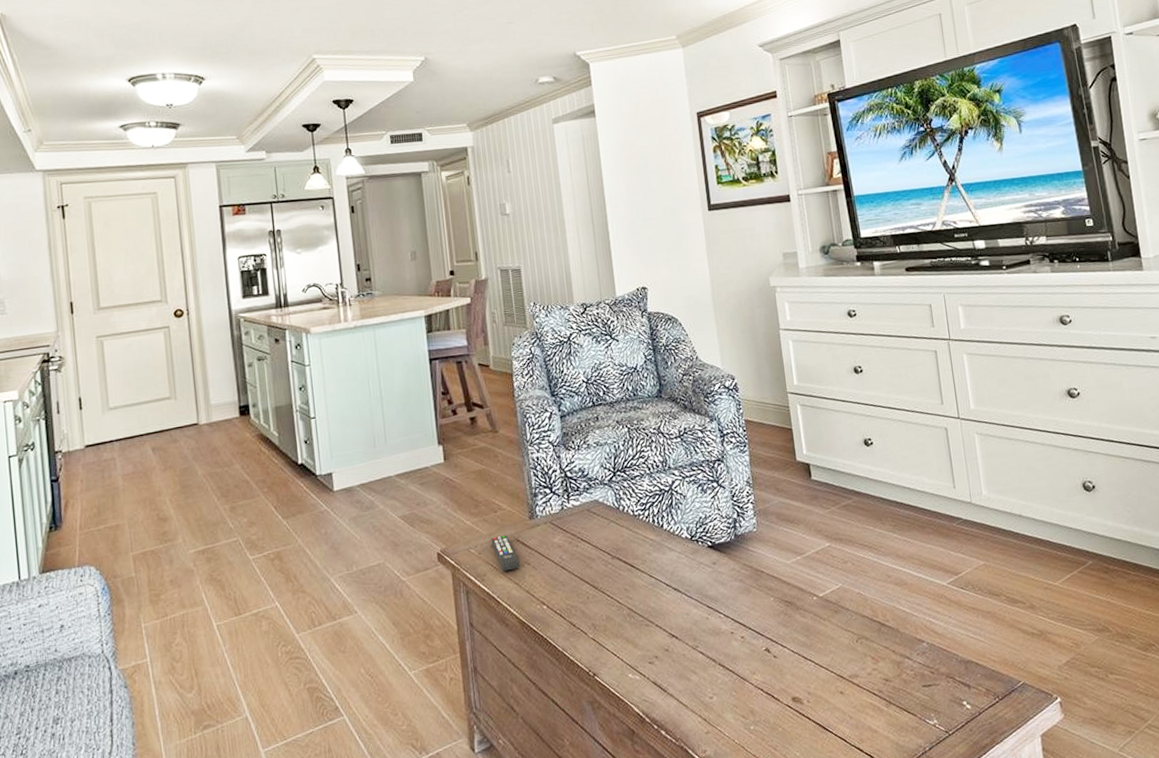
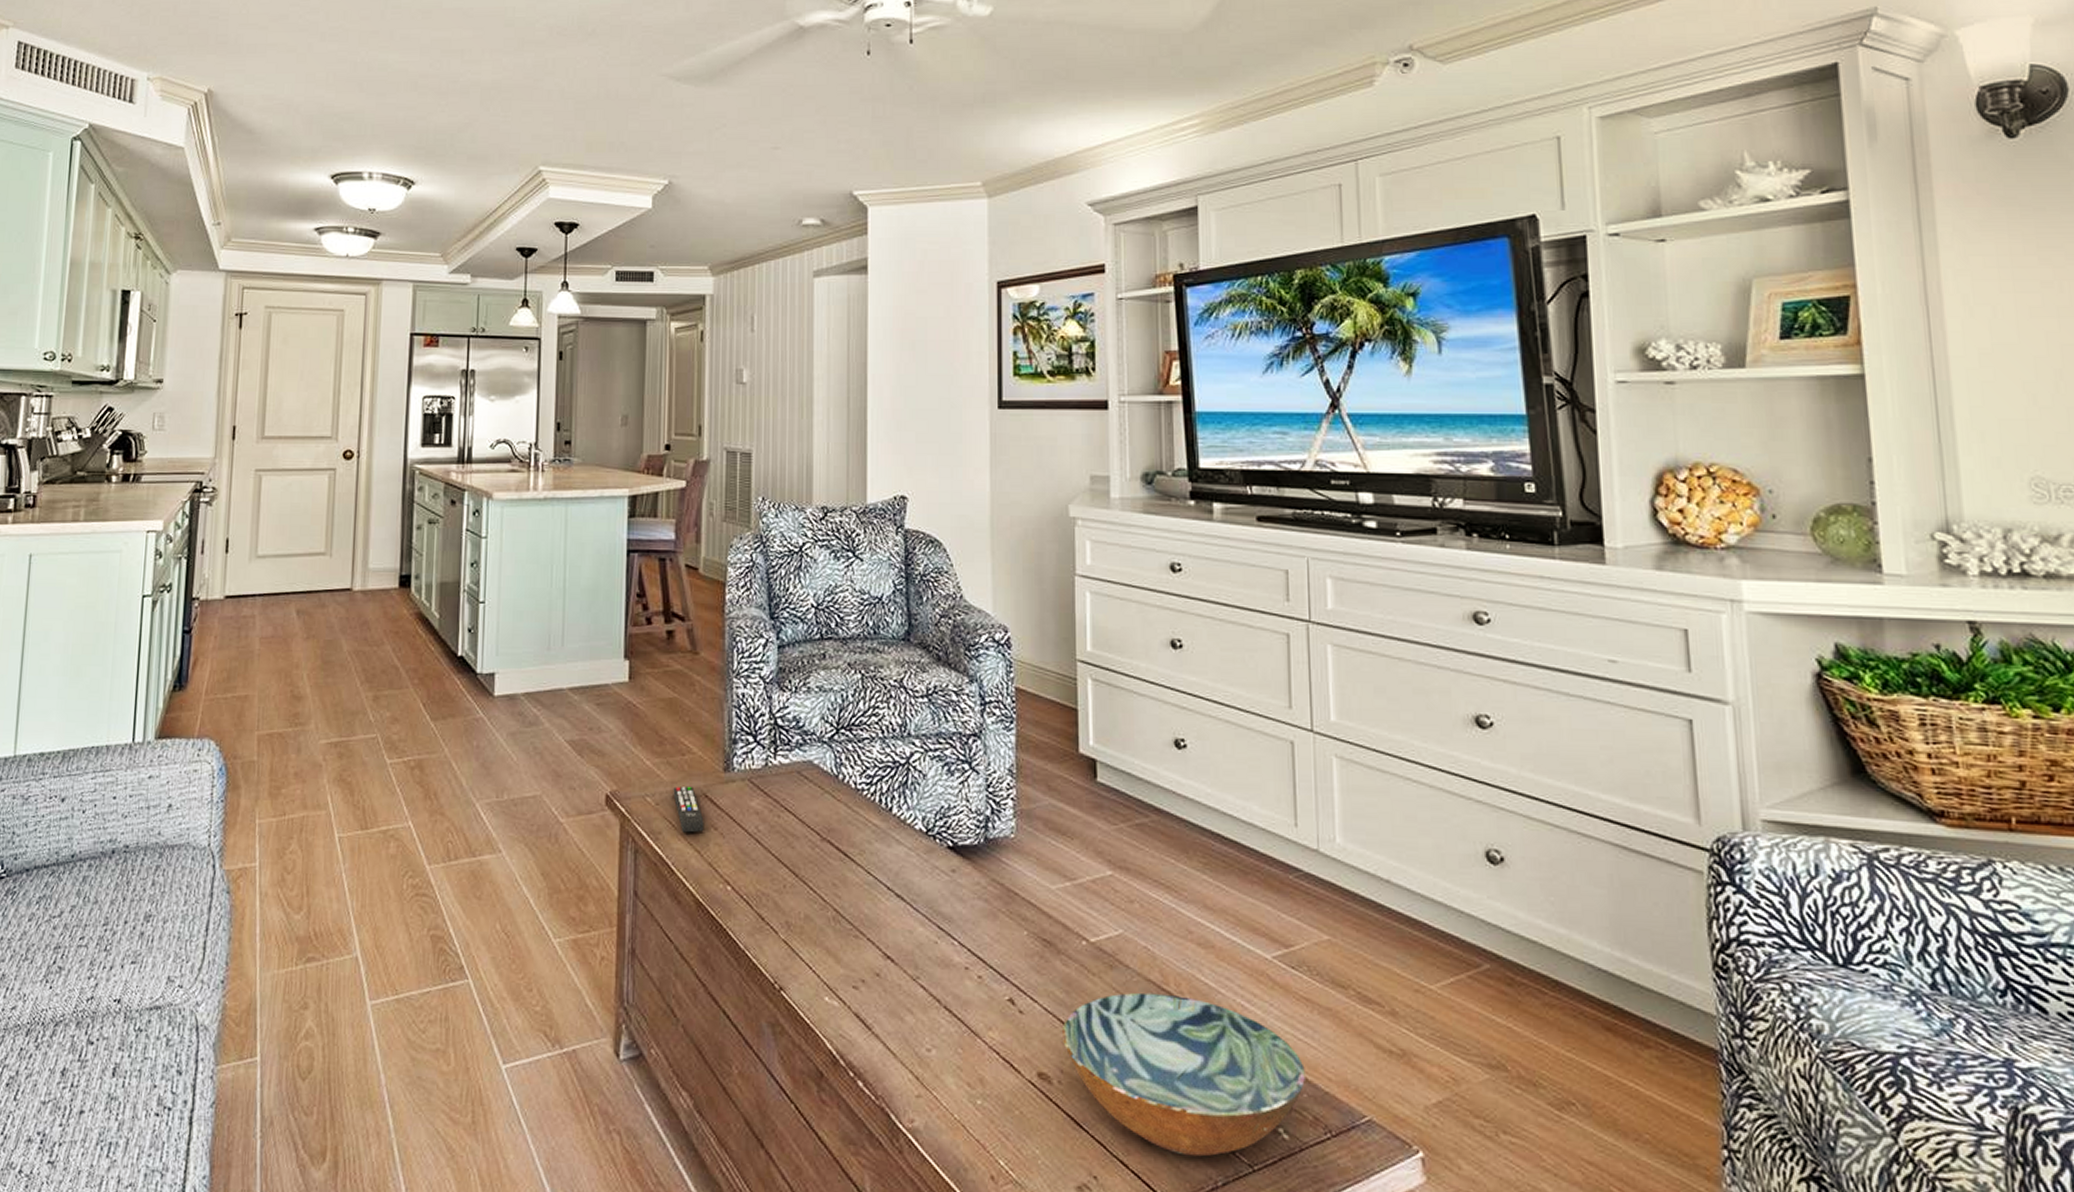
bowl: none [805,623,978,735] -> present [1061,992,1305,1157]

